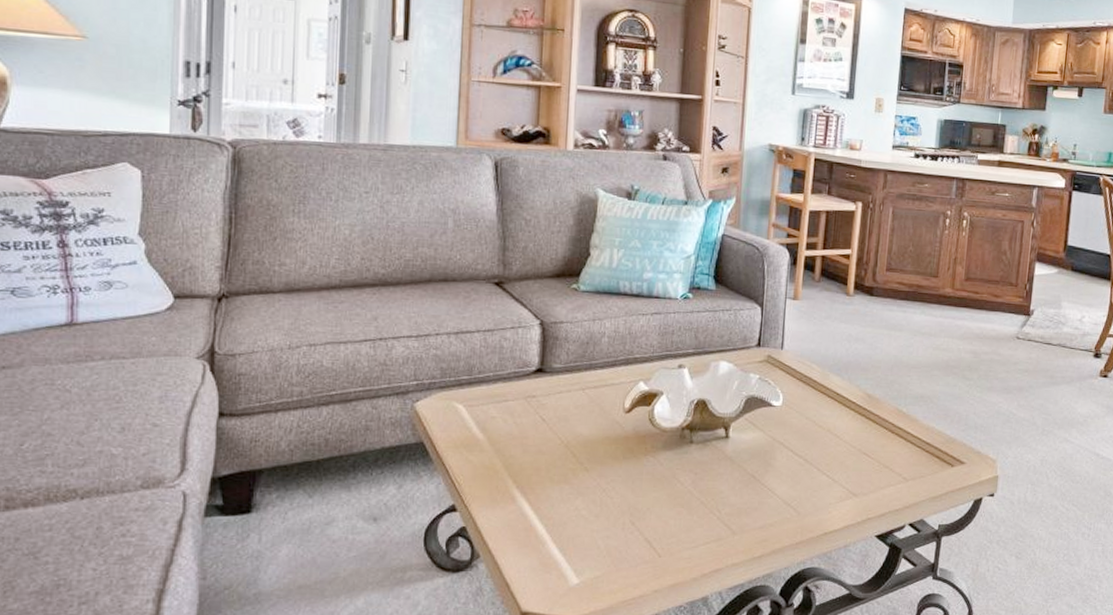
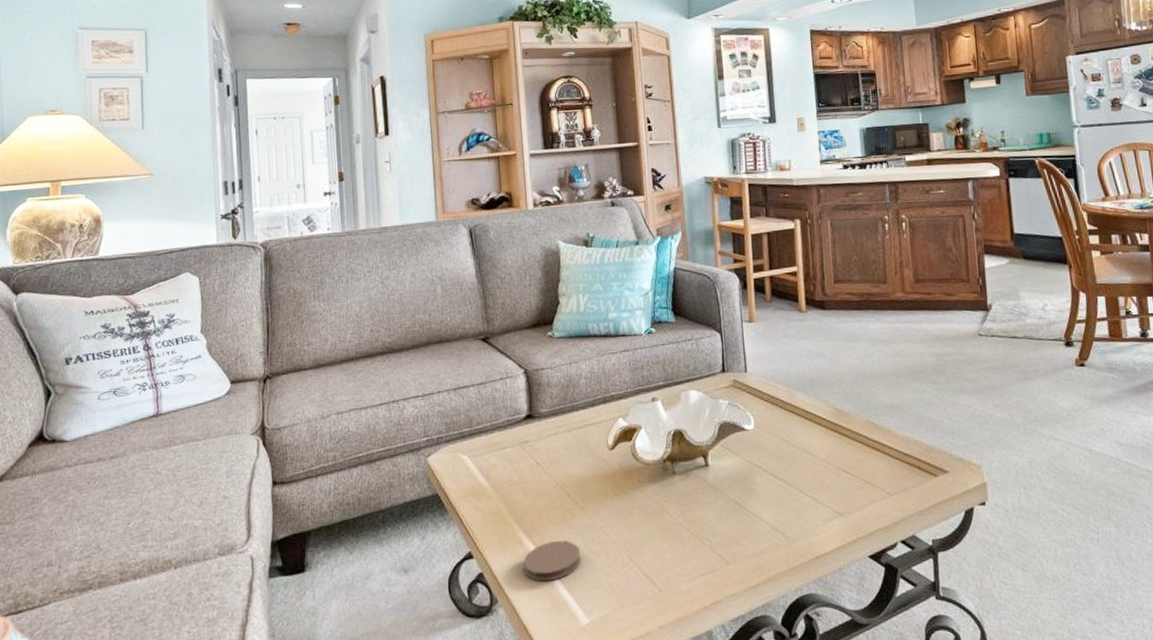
coaster: none [513,499,578,540] -> present [523,540,581,582]

